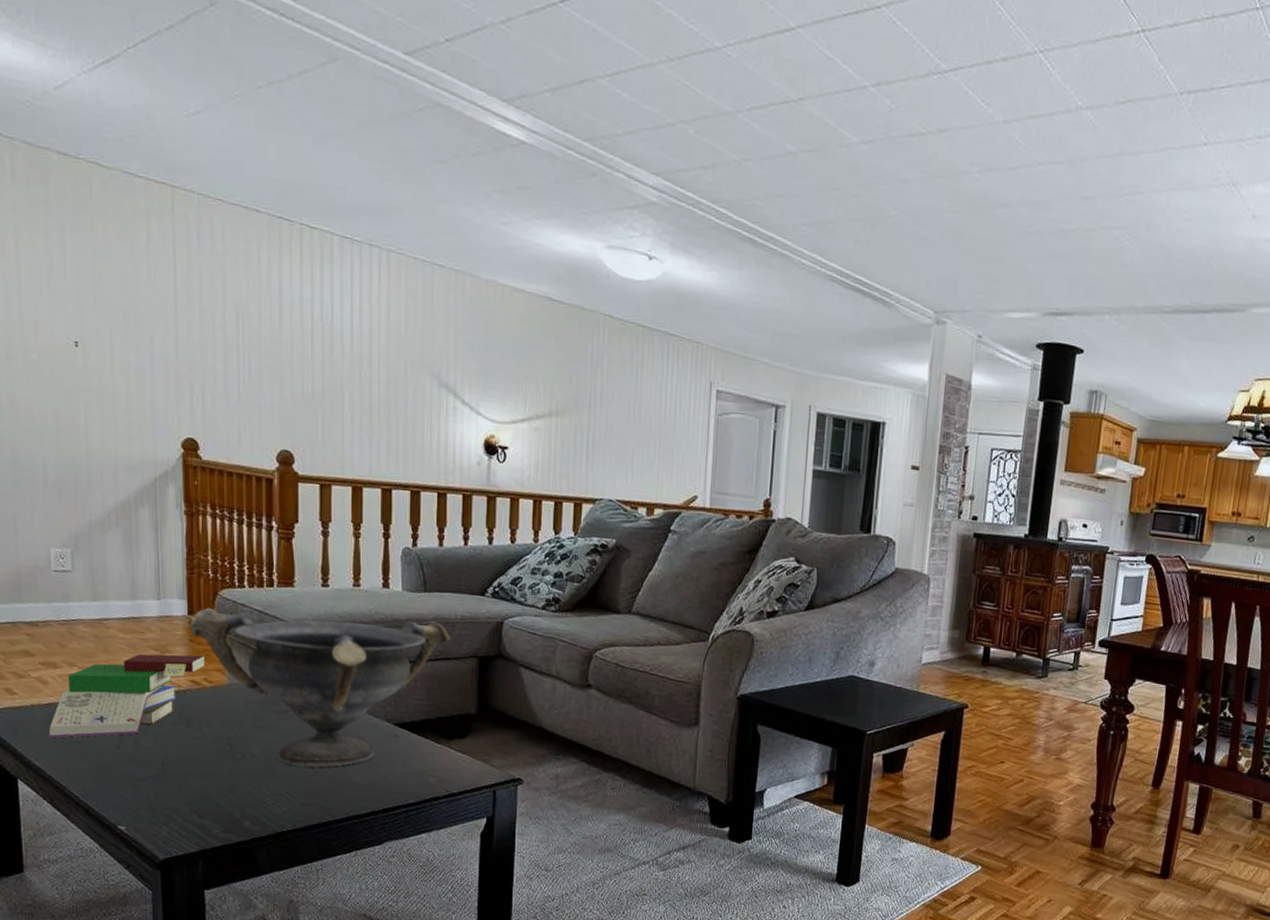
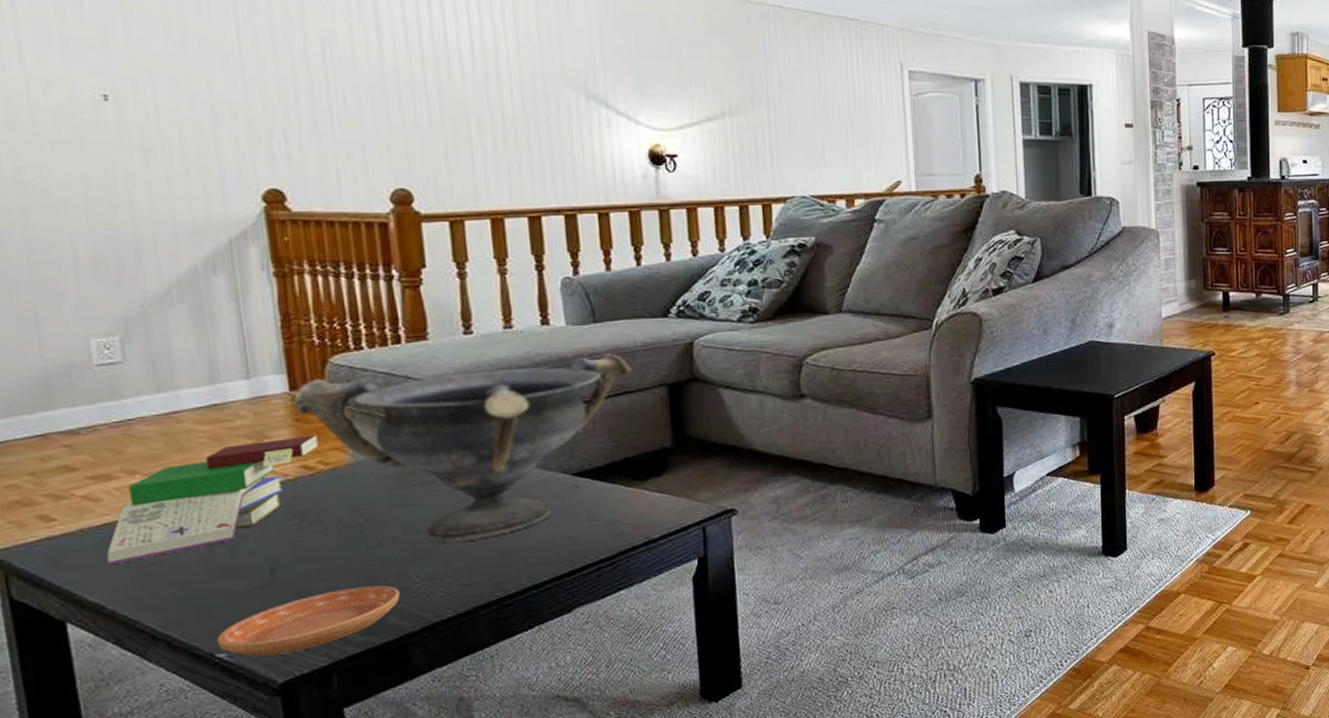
saucer: none [120,790,254,836] -> present [217,585,401,657]

